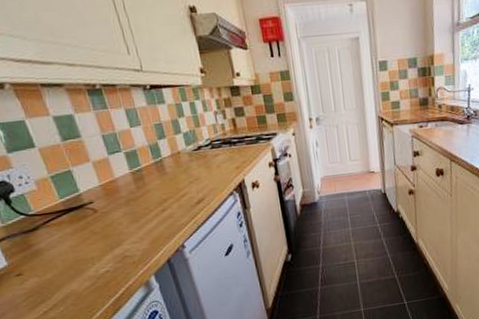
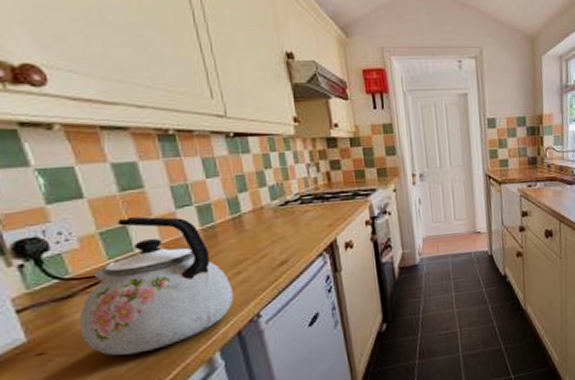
kettle: none [43,162,162,278] -> present [79,216,234,356]

